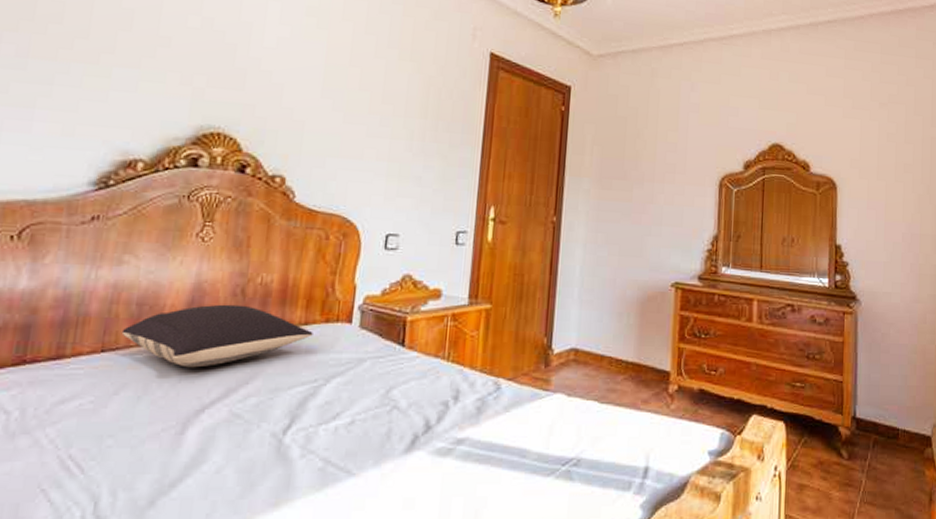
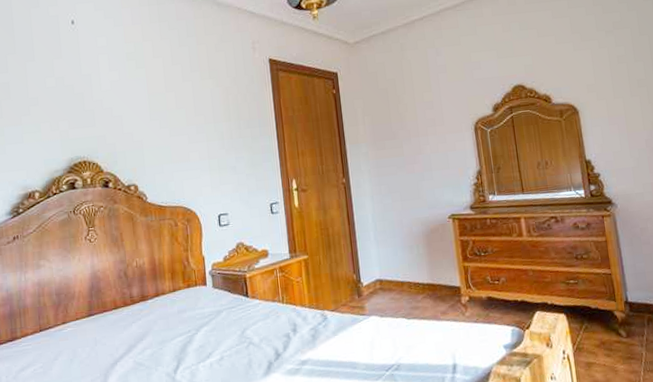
pillow: present [121,304,313,368] -> none [50,284,181,335]

